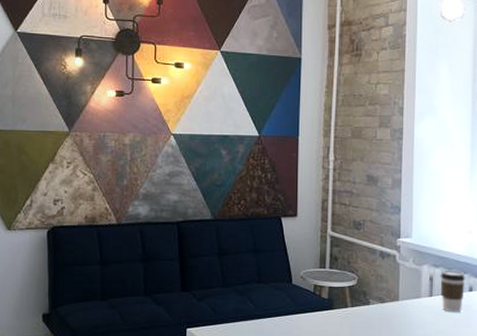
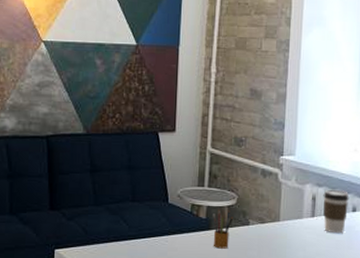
pencil box: none [335,289,355,328] -> present [213,209,234,249]

